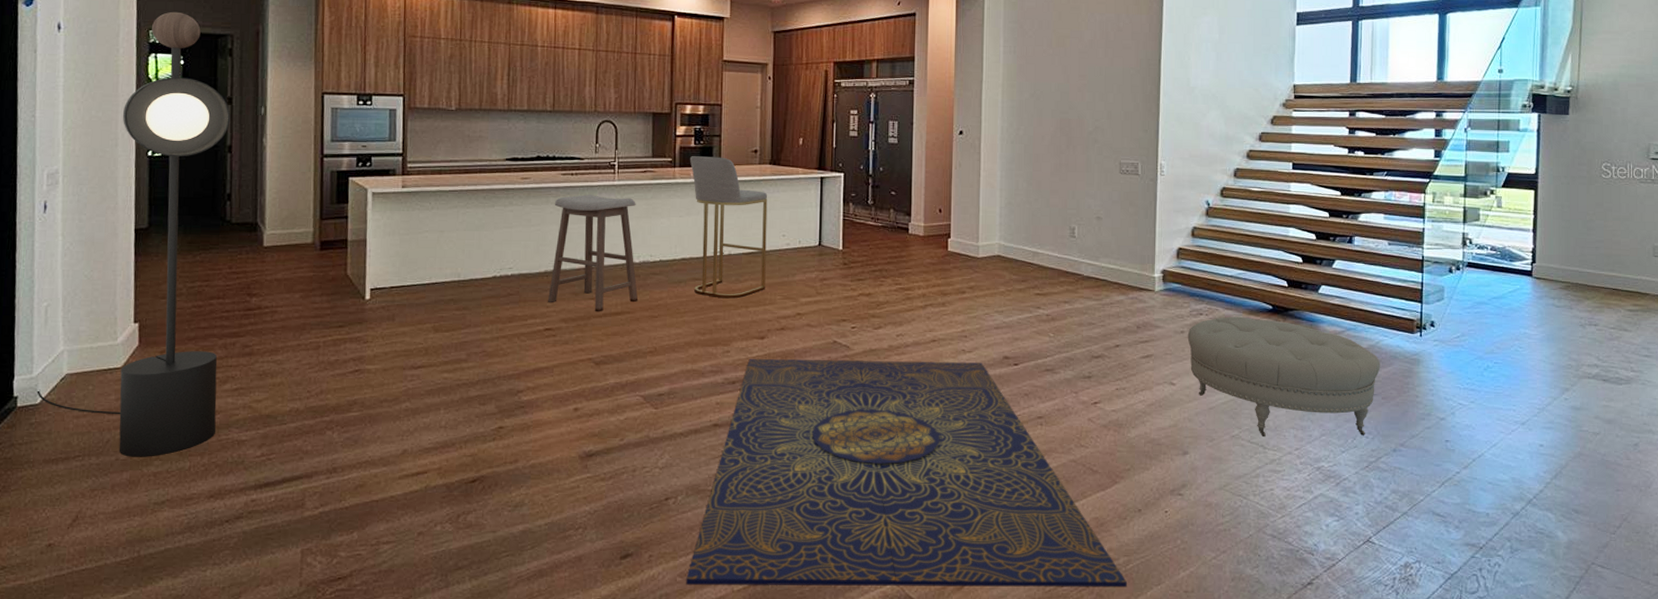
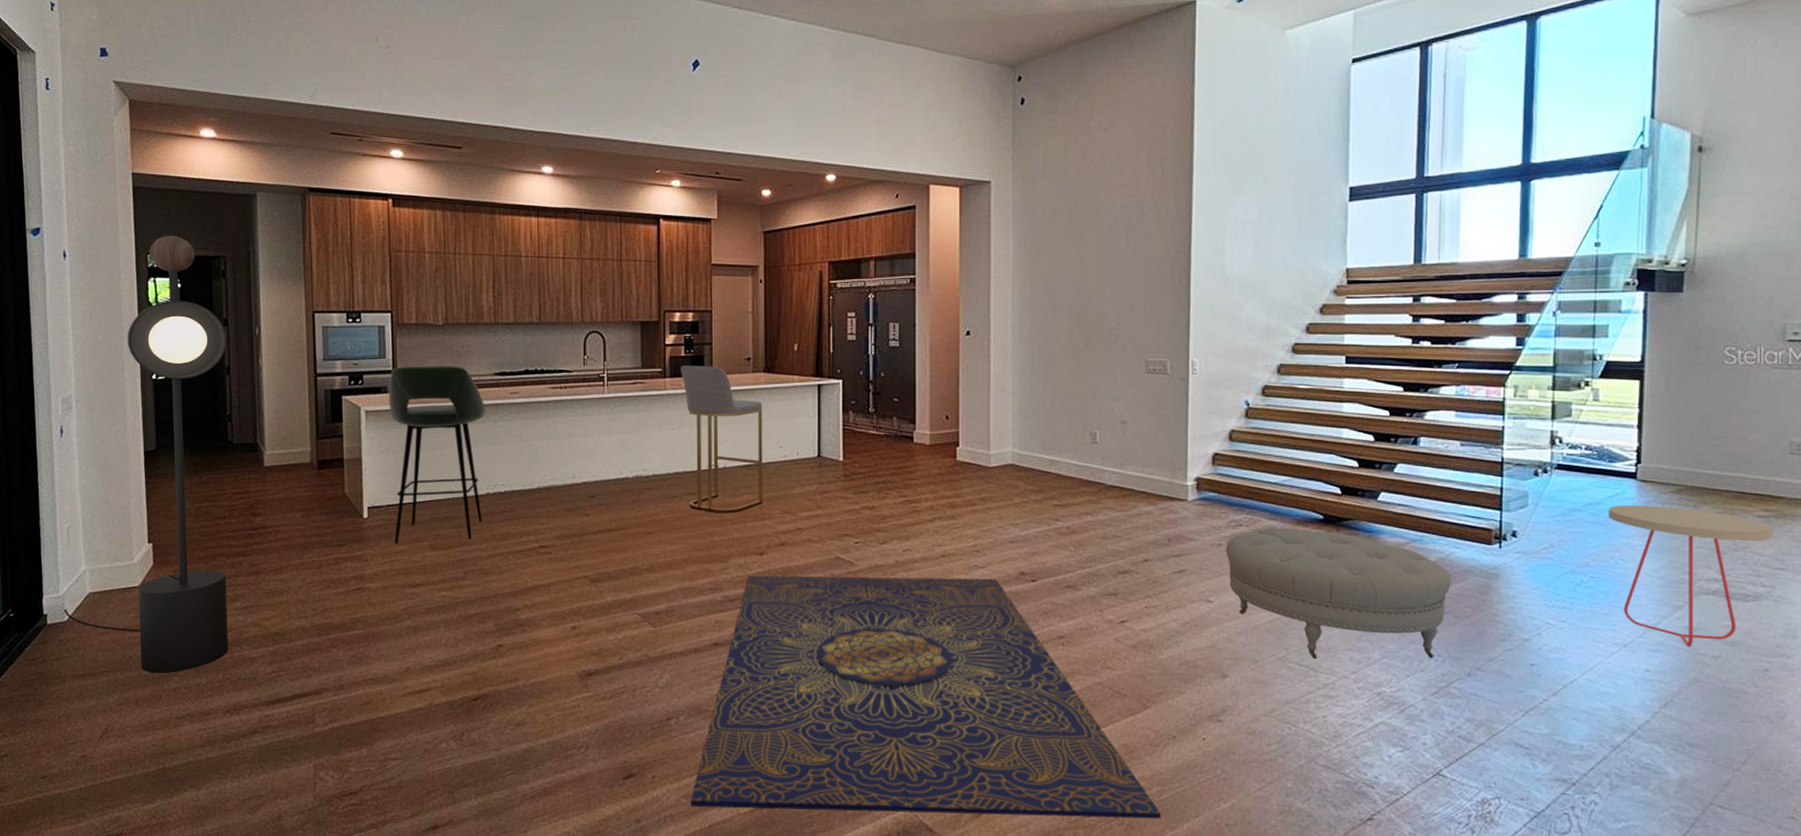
bar stool: none [396,149,495,325] -> present [388,366,485,543]
bar stool: present [548,195,639,312] -> none [542,408,633,529]
side table: none [1509,299,1641,425] -> present [1607,505,1773,647]

